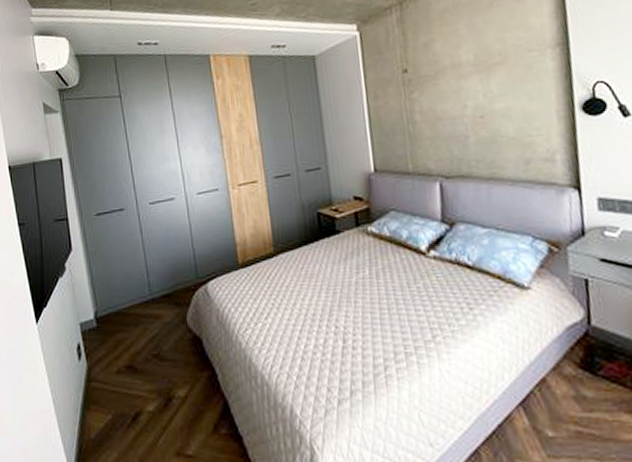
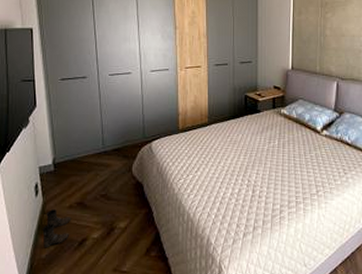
boots: none [89,375,121,426] -> present [42,209,72,248]

